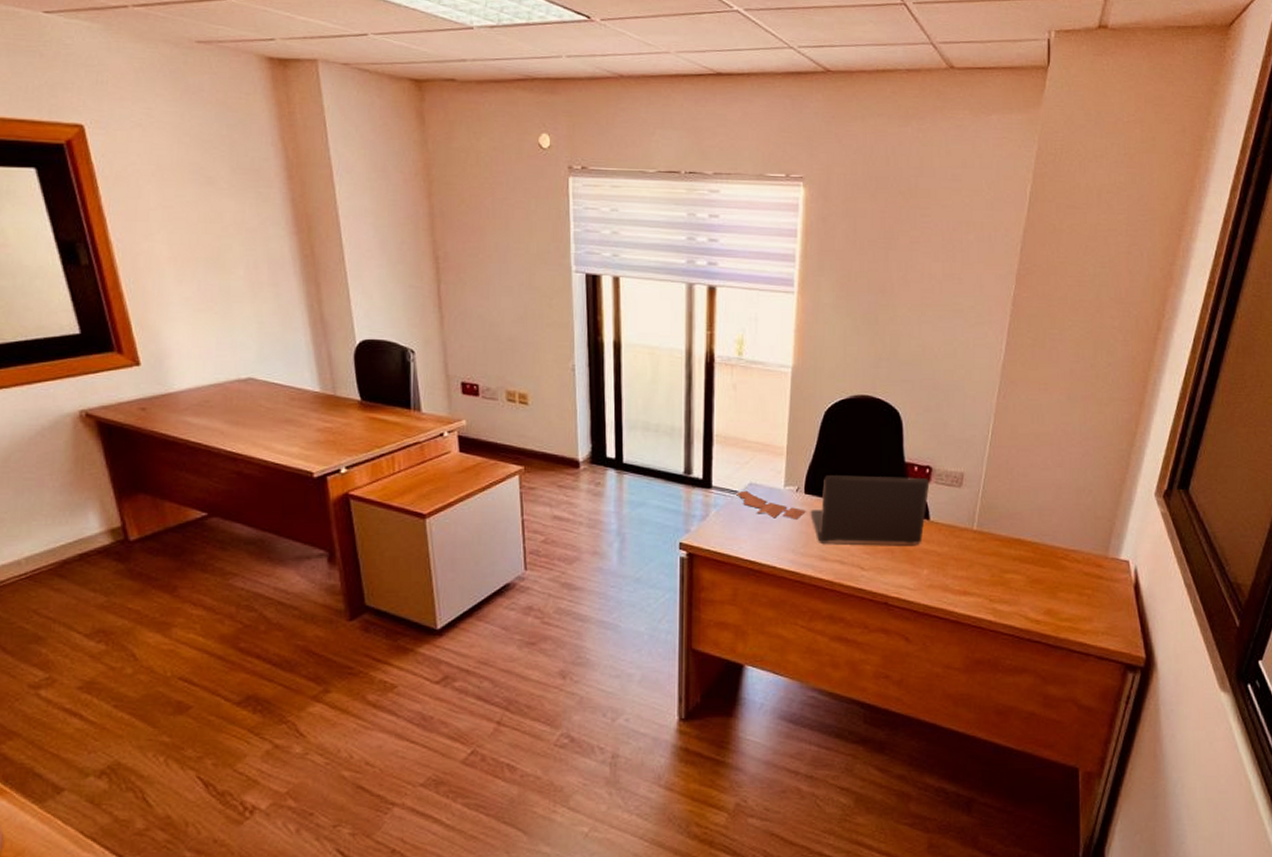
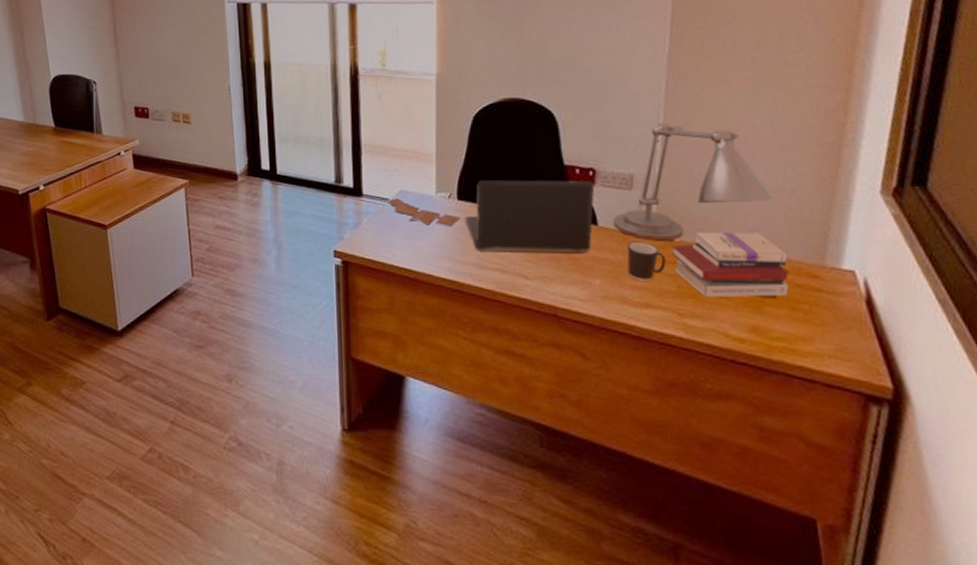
desk lamp: none [942,425,1075,535] -> present [612,122,774,241]
mug: none [951,535,983,571] -> present [626,241,666,281]
books: none [989,526,1080,585] -> present [671,231,789,299]

